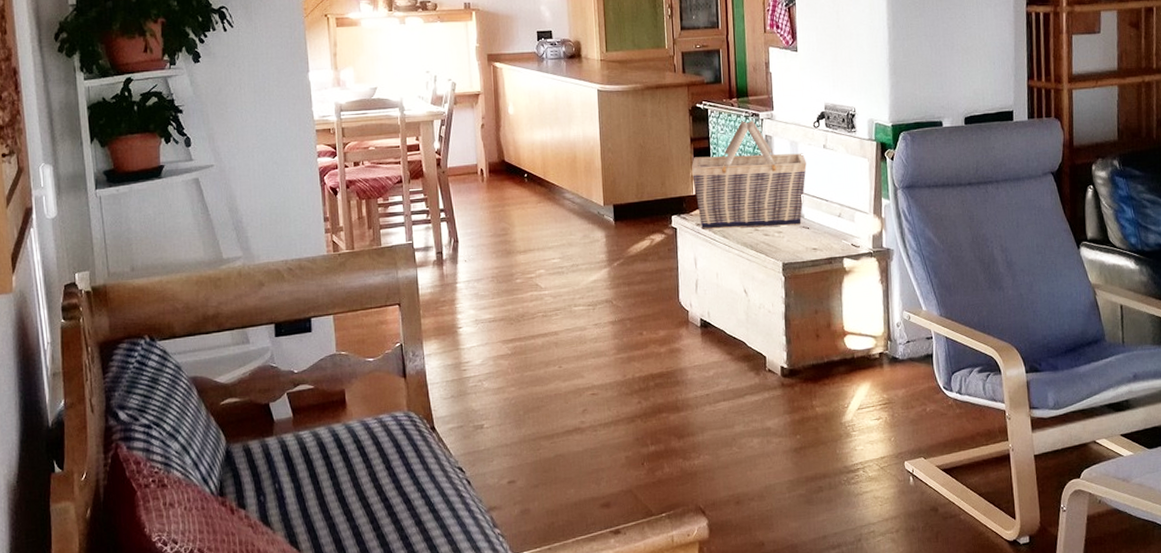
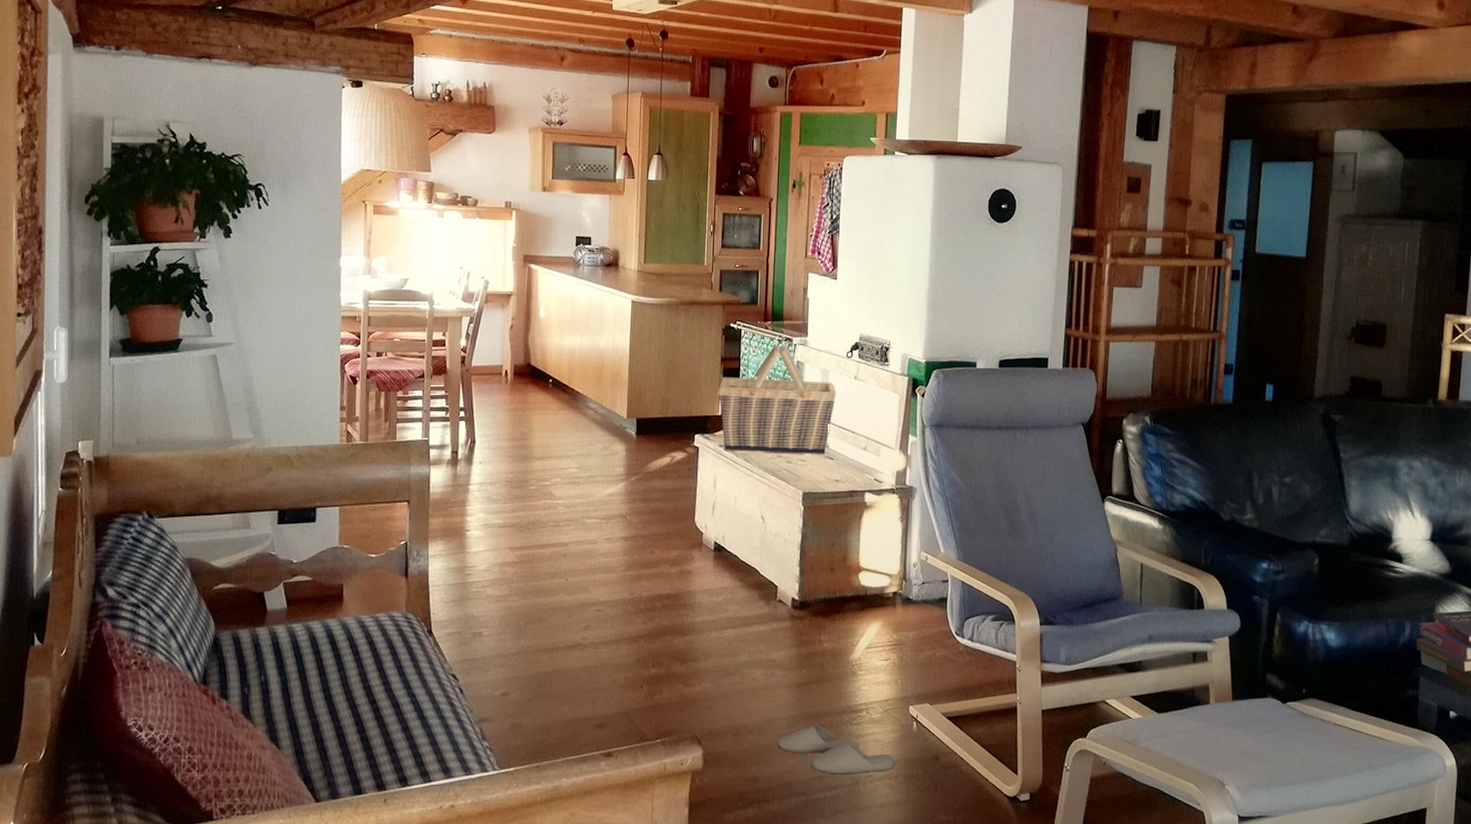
slippers: none [779,487,895,533] -> present [777,725,895,775]

